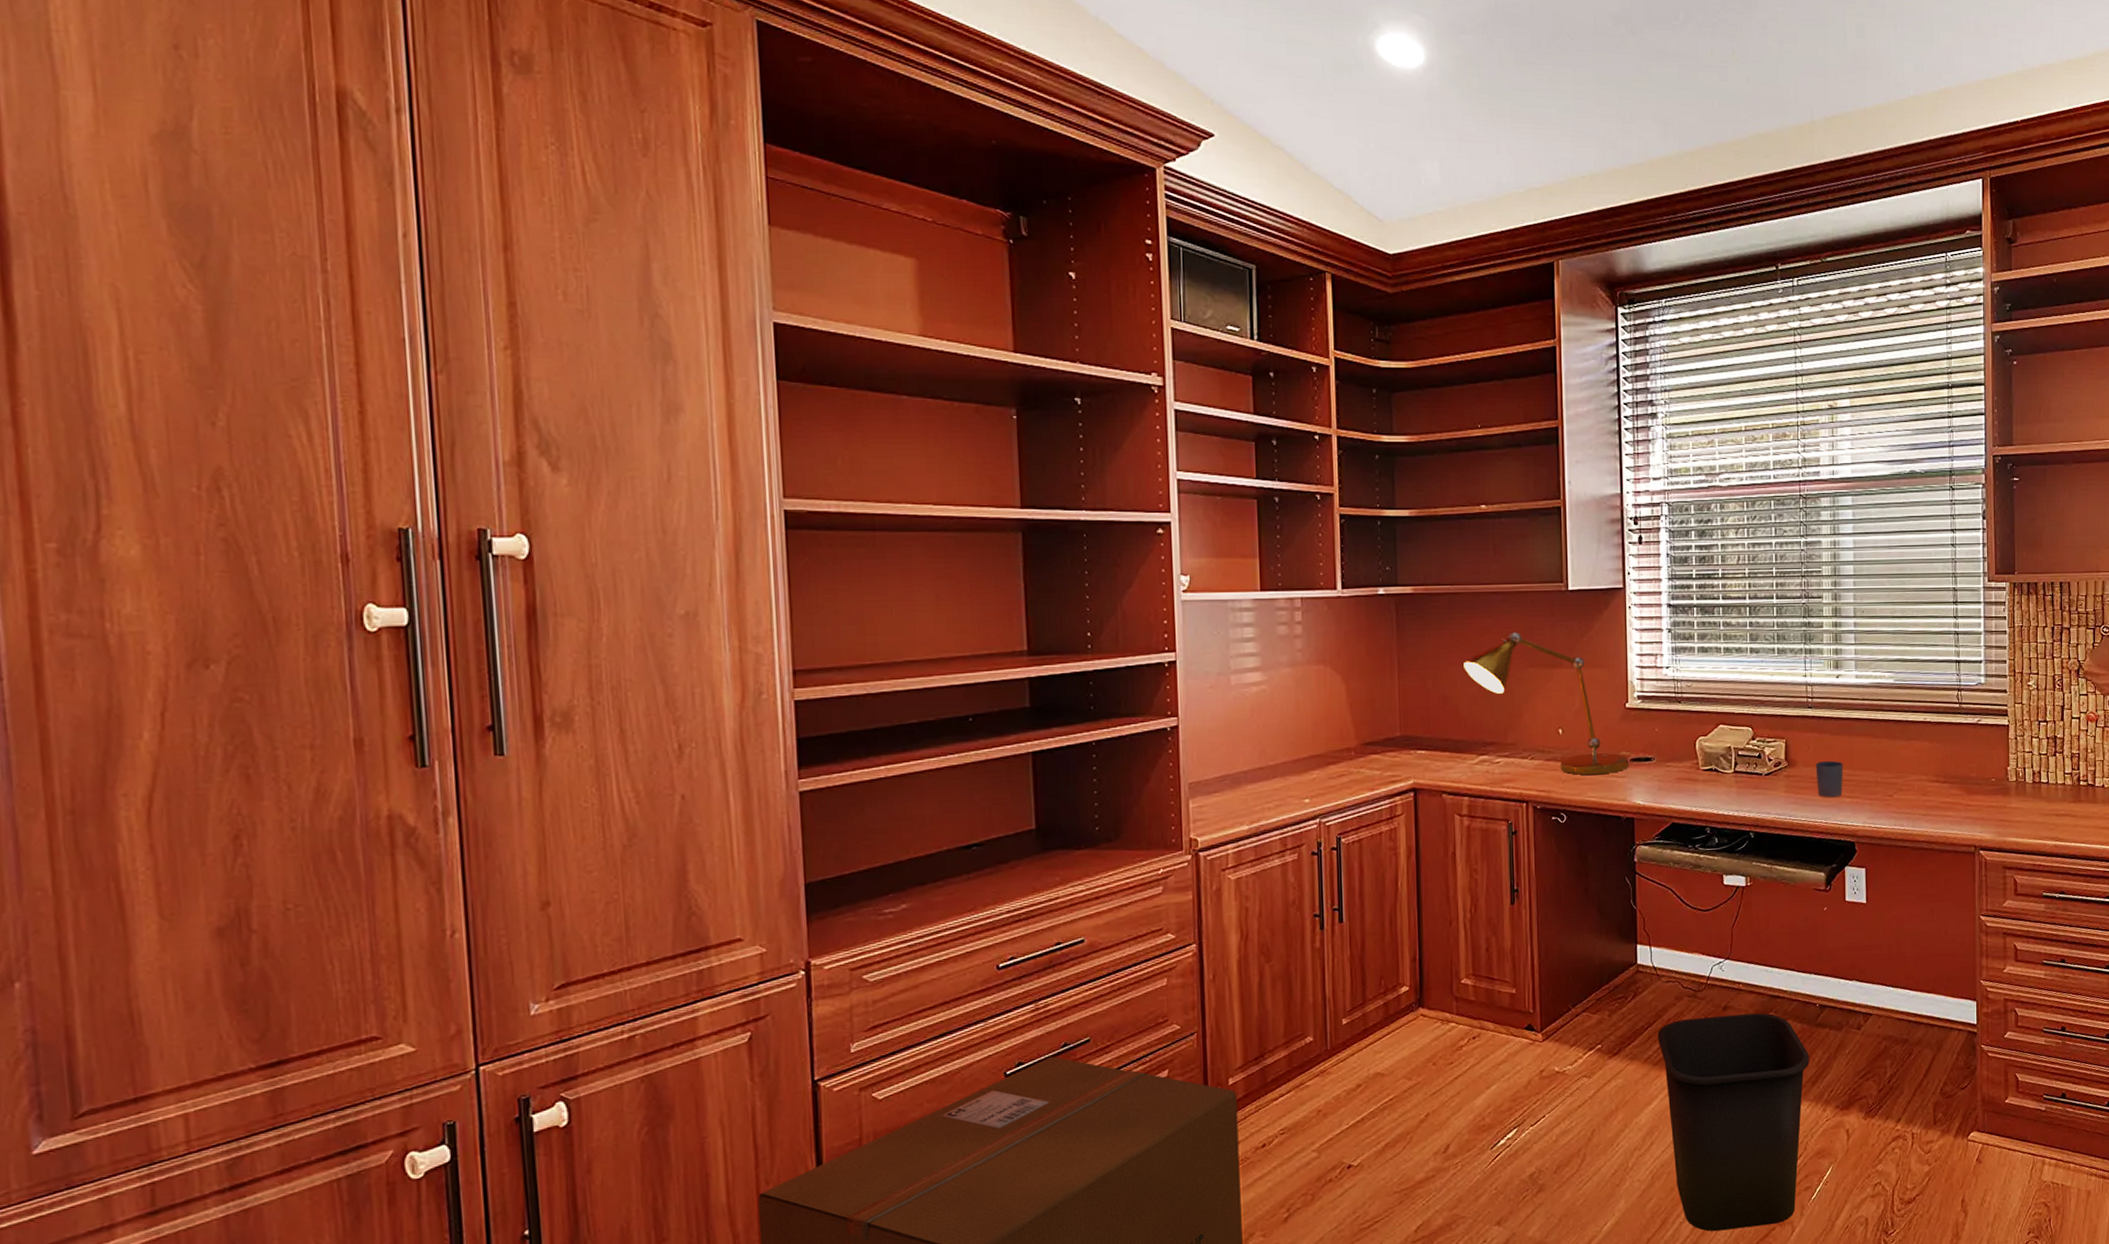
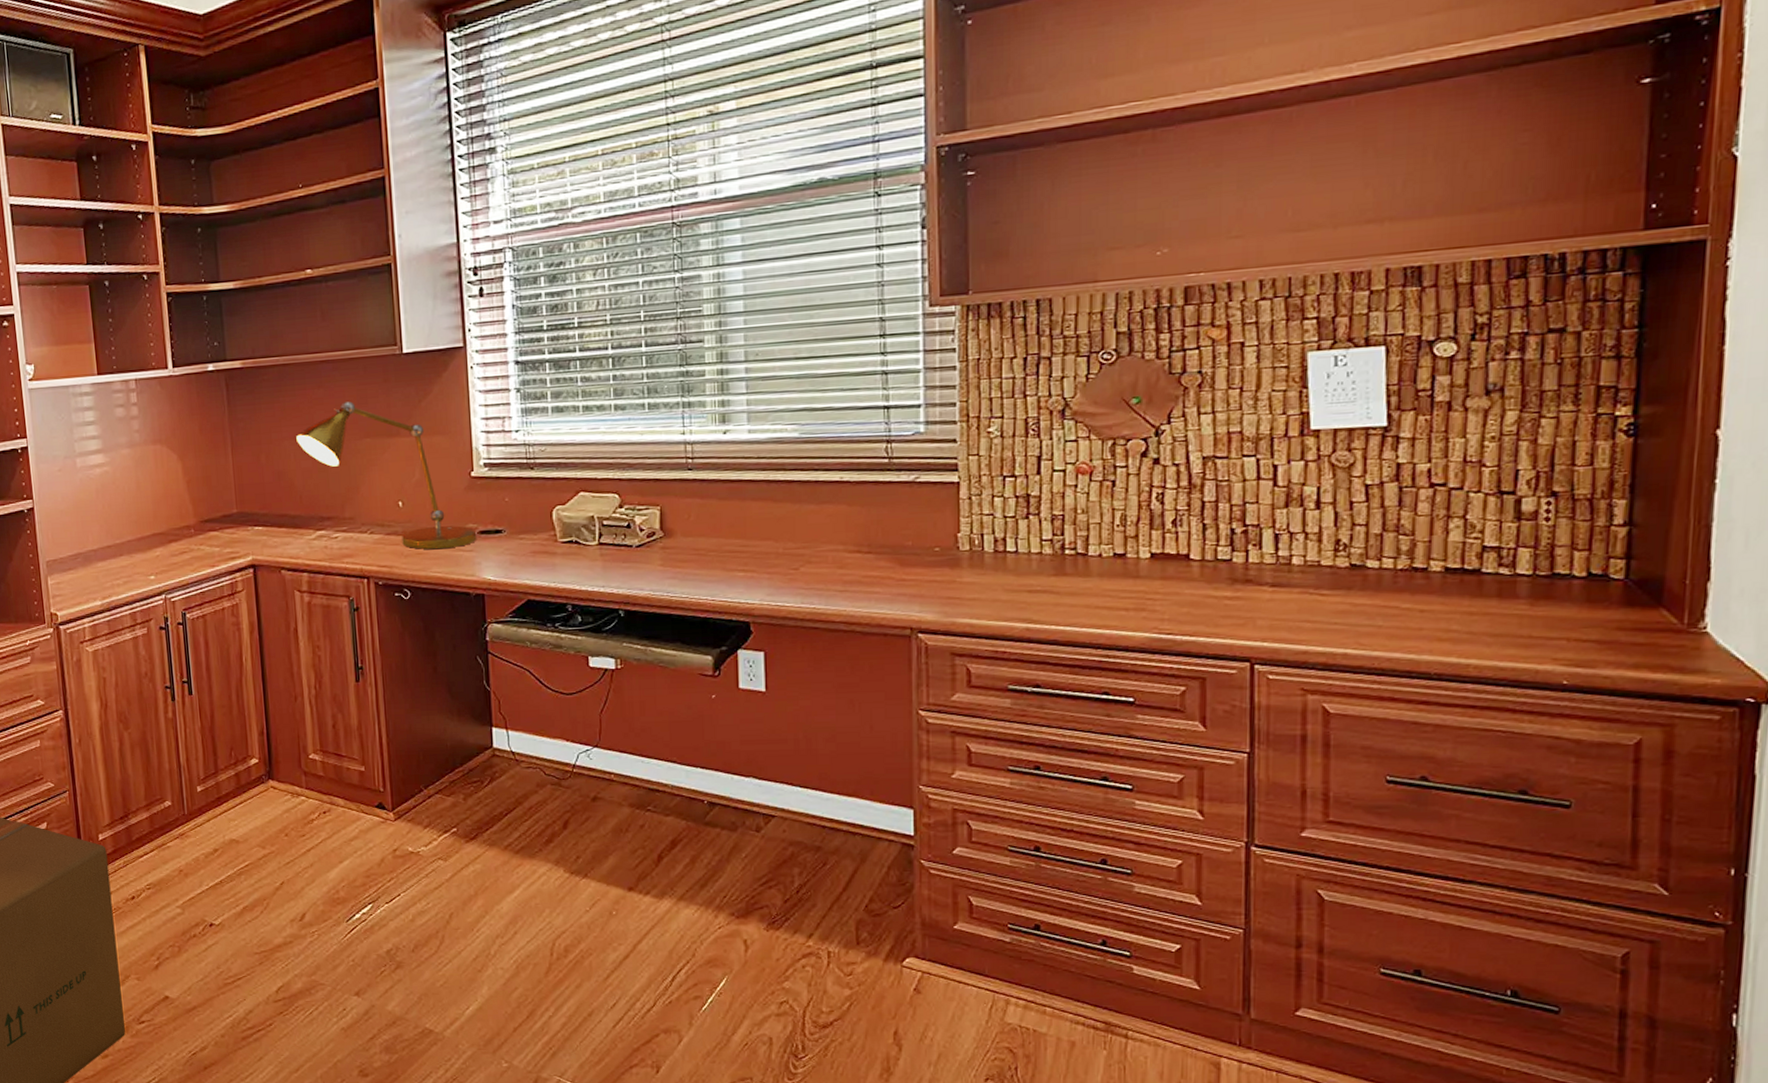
waste bin: present [1657,1013,1809,1232] -> none [518,806,697,1031]
mug: present [1815,760,1844,799] -> none [698,529,735,573]

